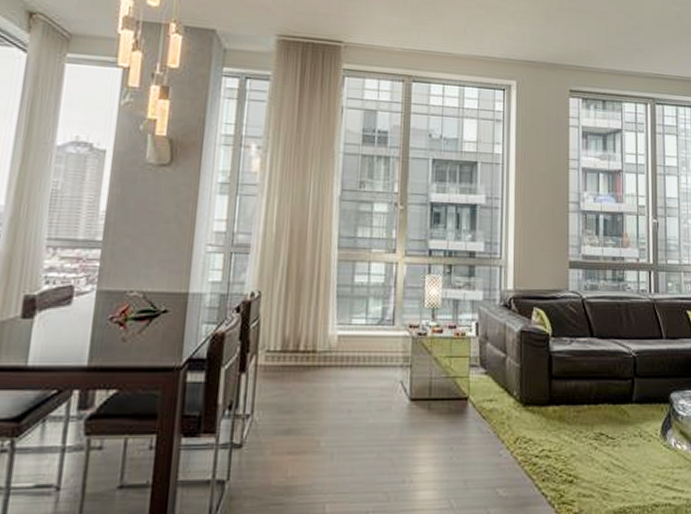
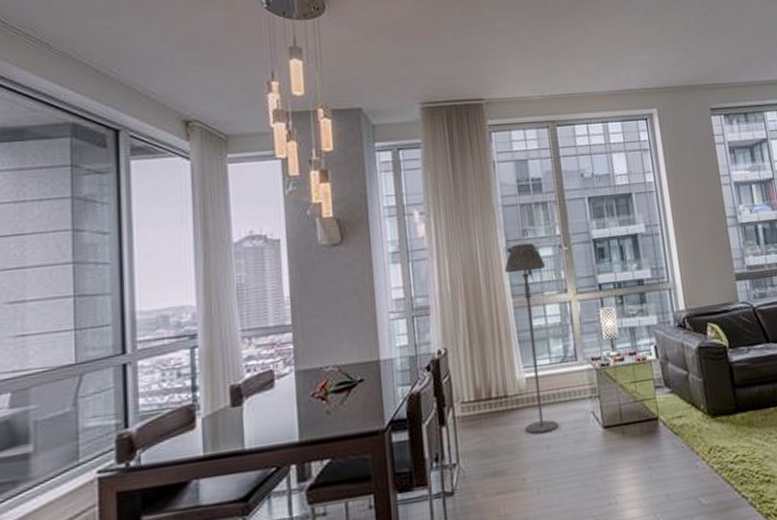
floor lamp: none [329,195,378,396] -> present [504,243,559,434]

